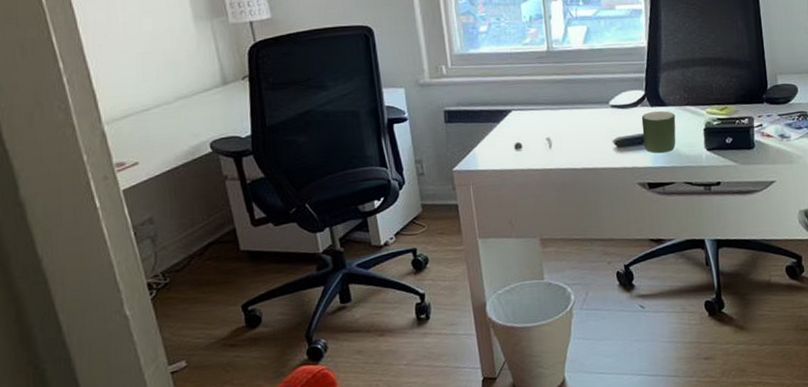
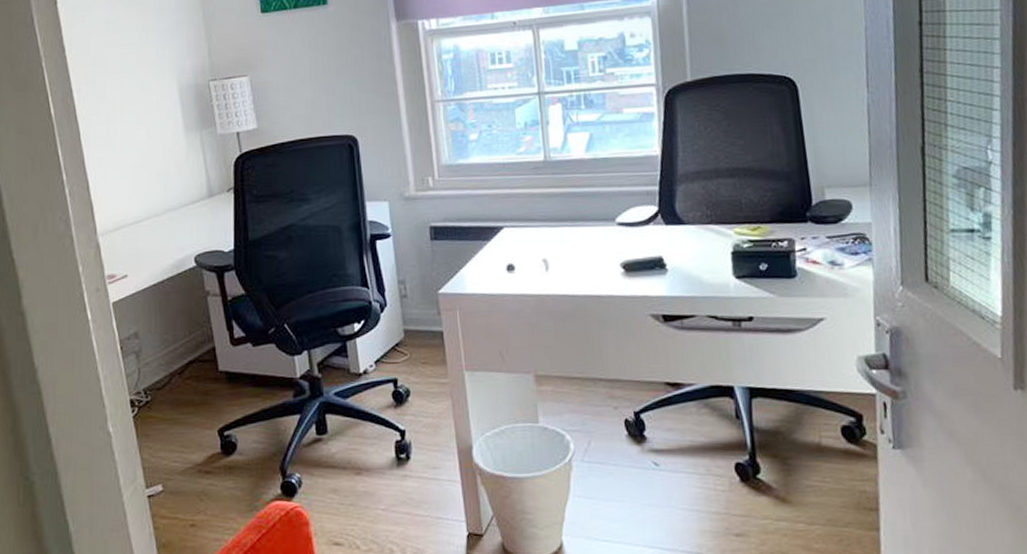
mug: present [641,111,676,155] -> none [654,230,697,282]

